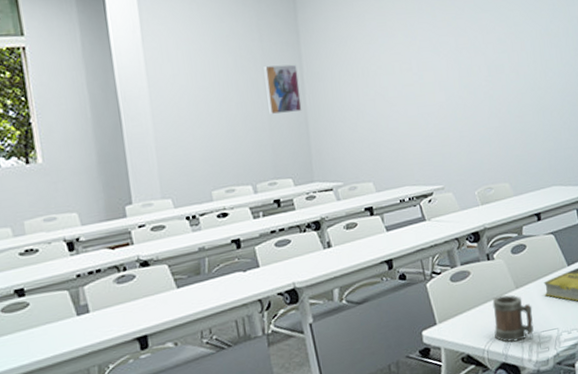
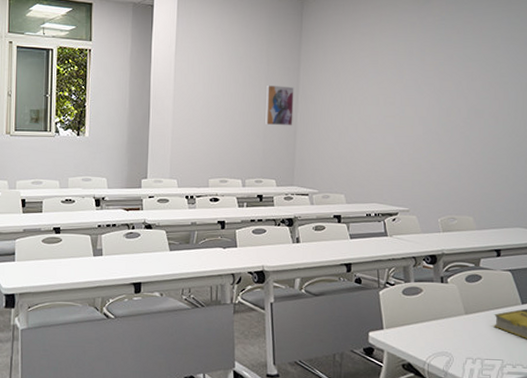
mug: present [492,294,534,342] -> none [436,317,479,362]

